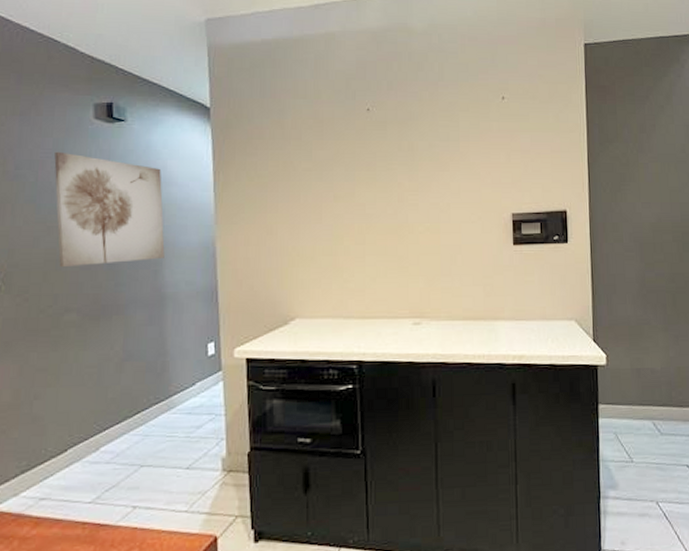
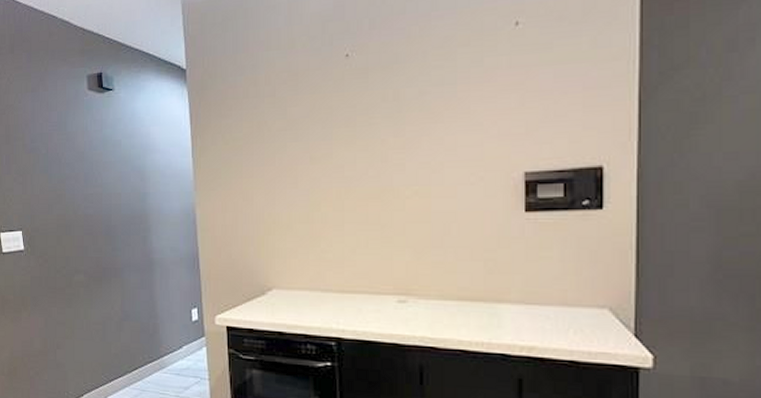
wall art: present [54,151,165,268] -> none [59,124,151,233]

